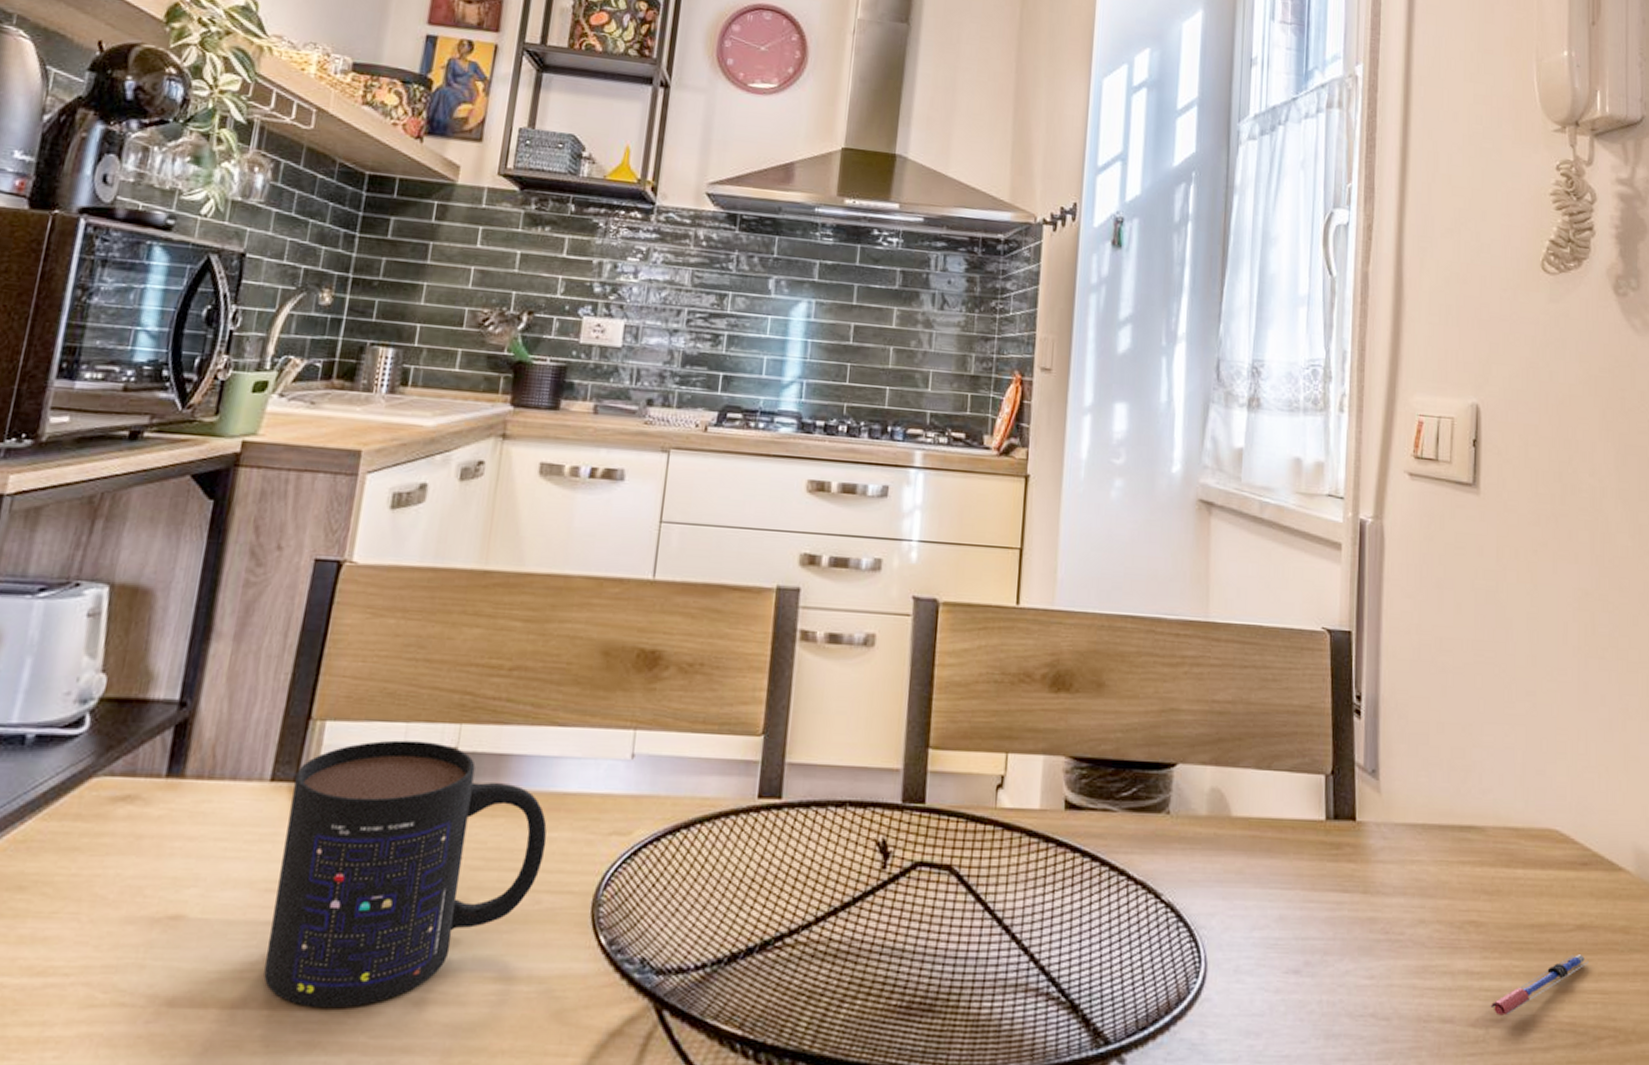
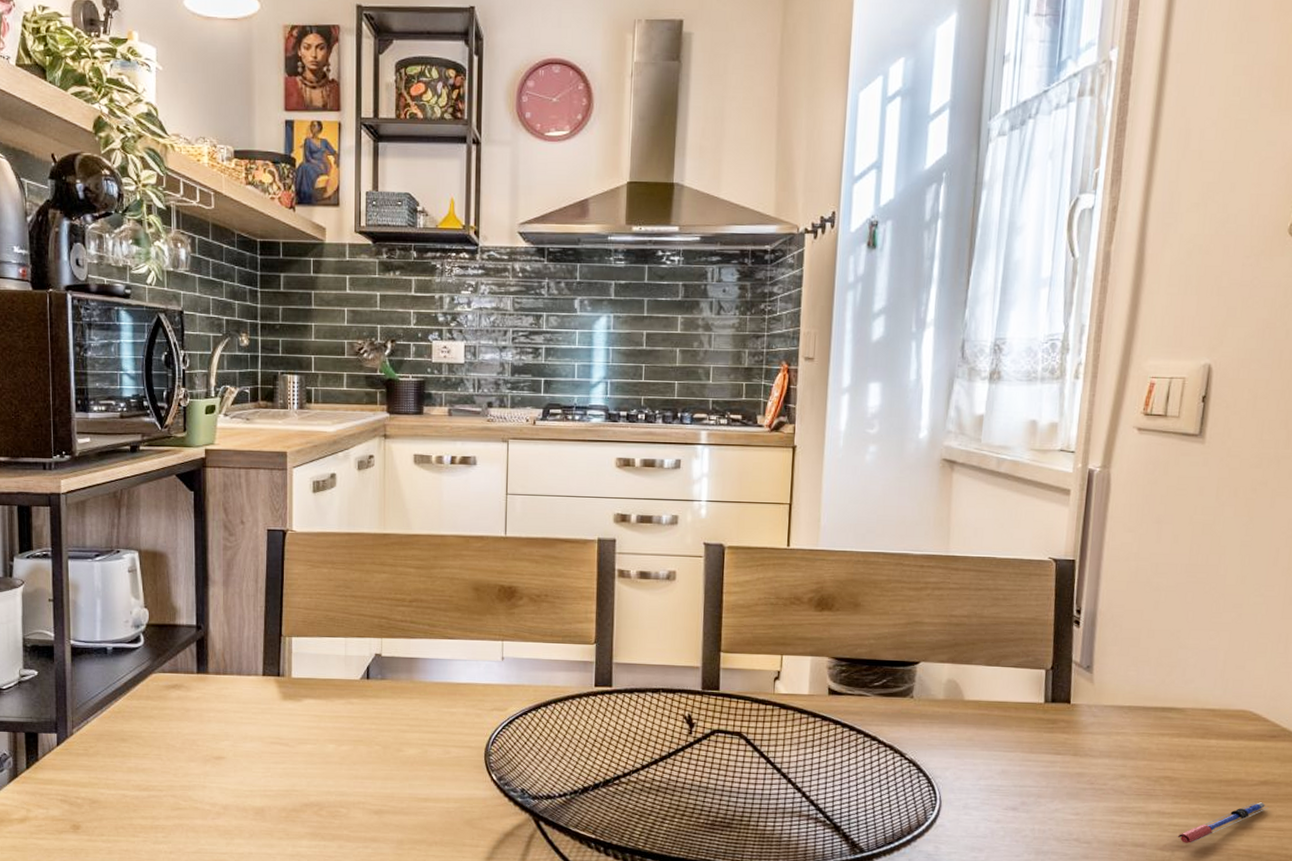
mug: present [264,740,547,1009] -> none [278,649,449,814]

